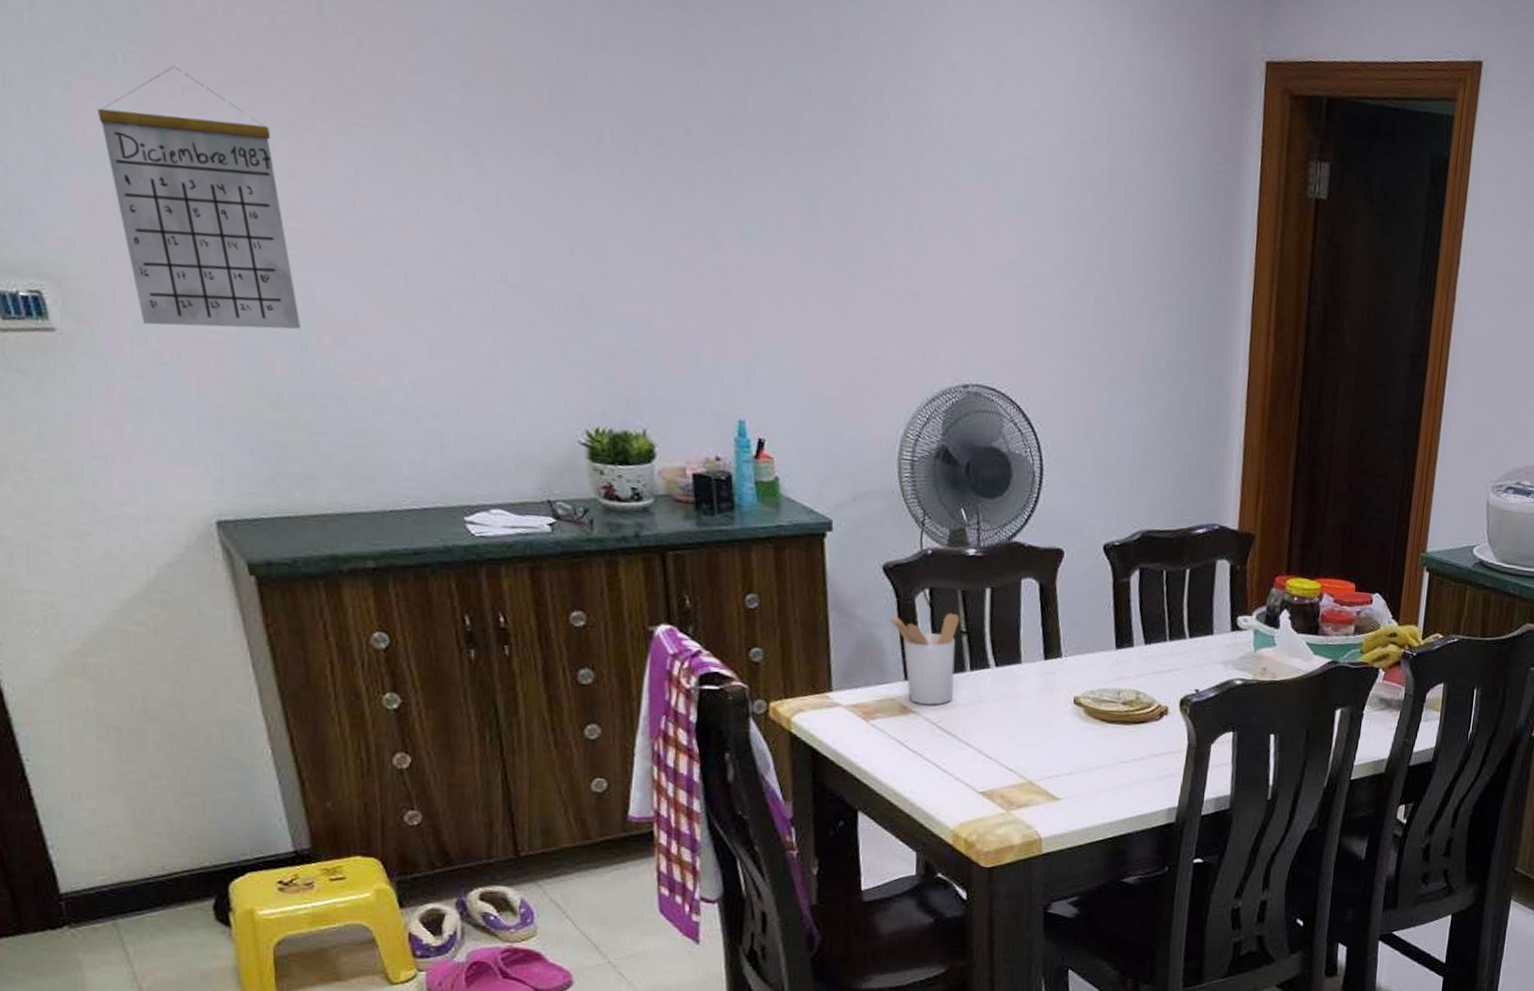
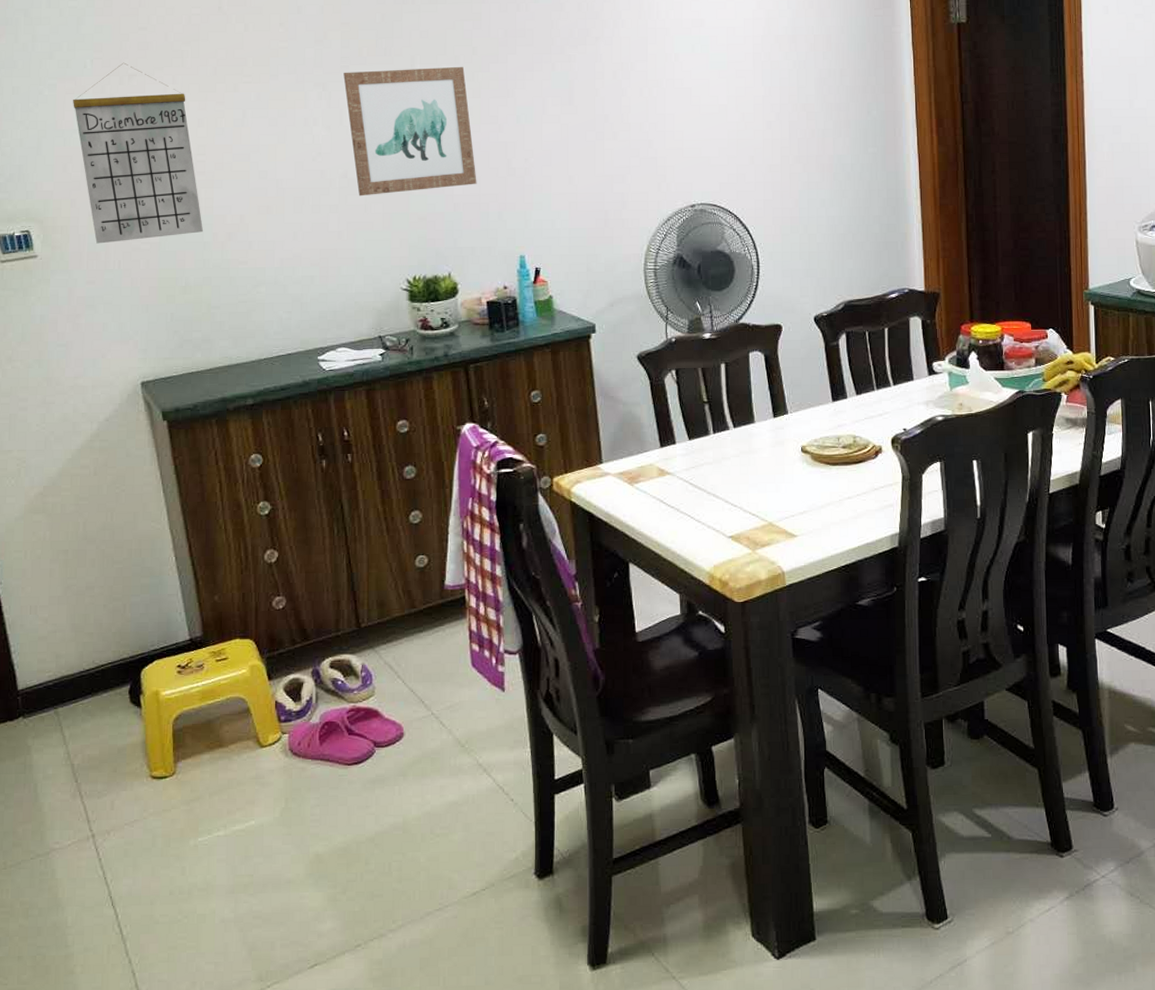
wall art: none [501,133,685,318] -> present [343,66,477,197]
utensil holder: present [889,612,959,706] -> none [645,387,701,467]

